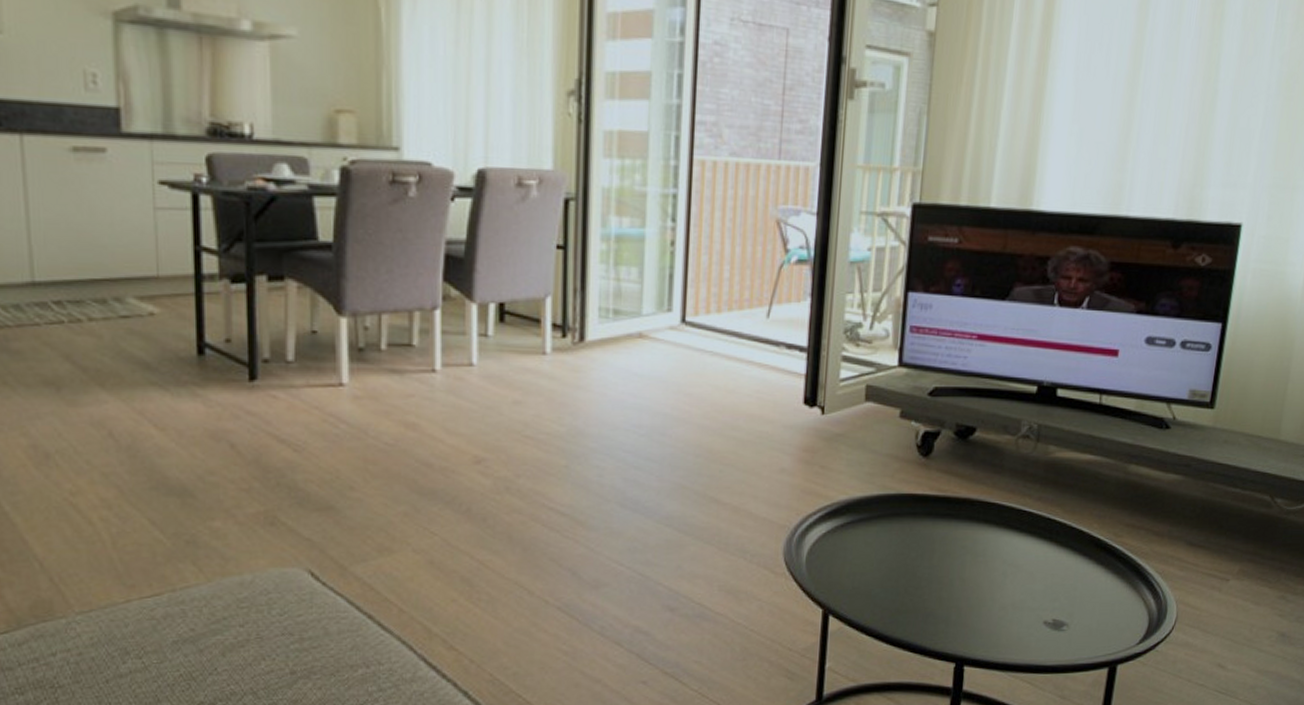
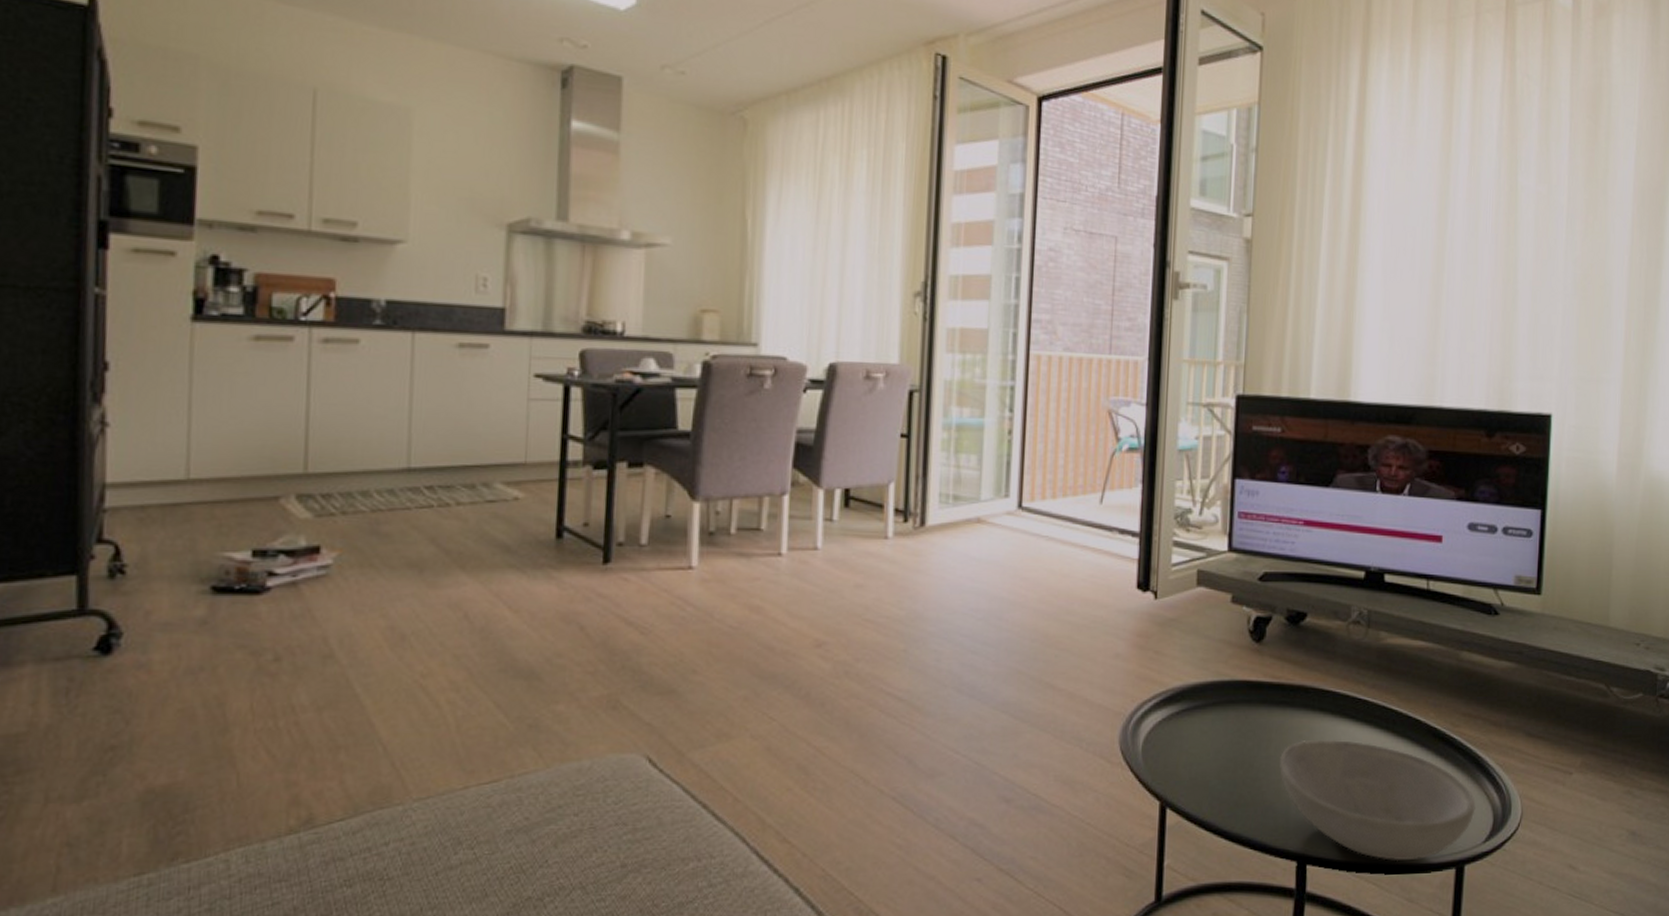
bowl: none [942,549,1133,662] -> present [1280,739,1476,862]

